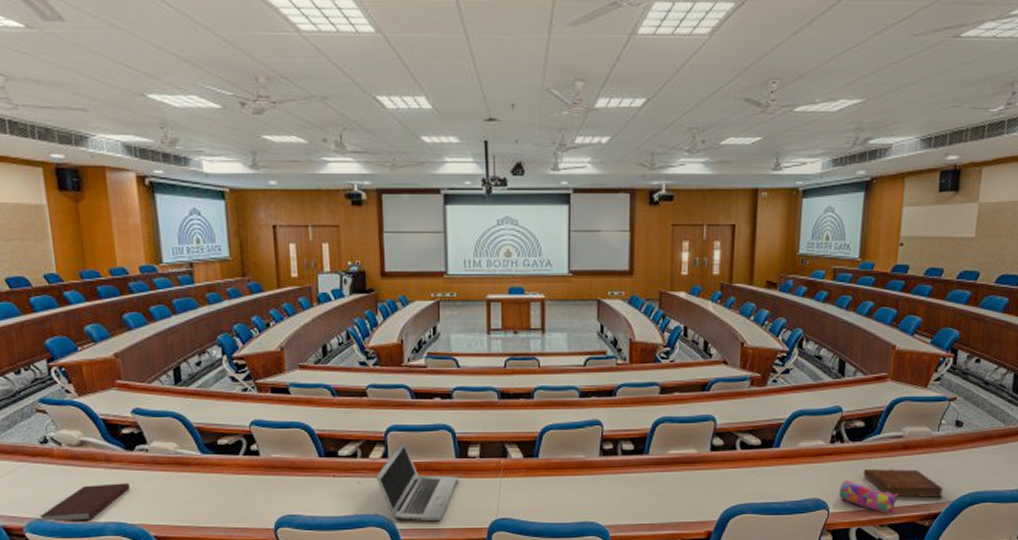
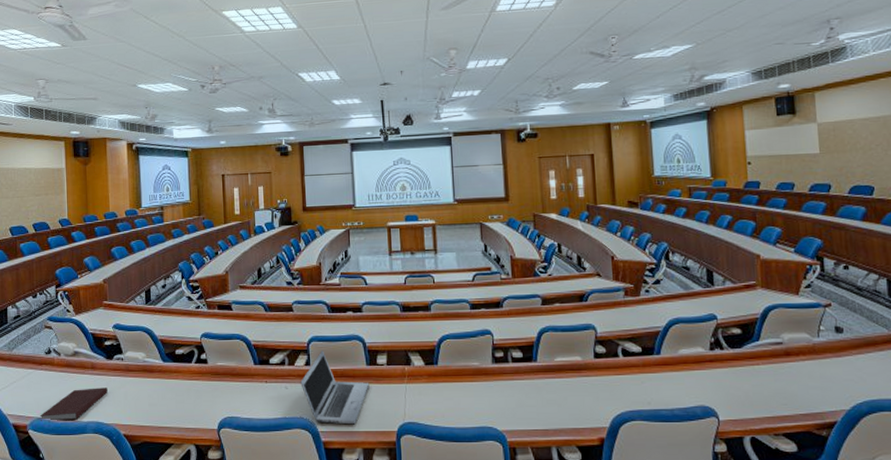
pencil case: present [839,480,899,516] -> none [726,387,789,425]
bible: present [863,469,944,498] -> none [748,376,836,406]

